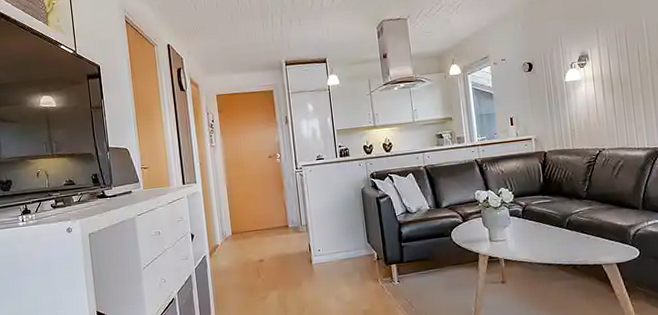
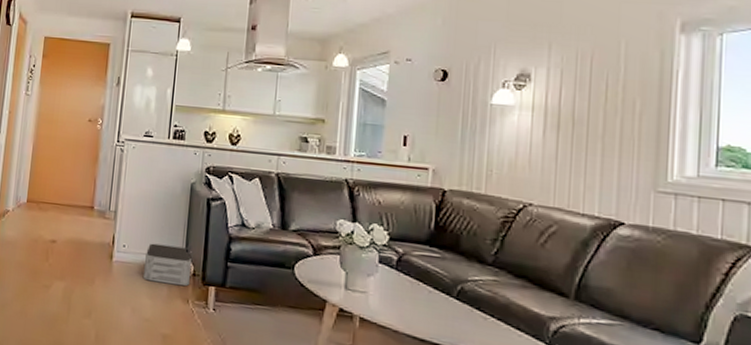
storage bin: none [337,239,376,273] -> present [142,243,193,286]

